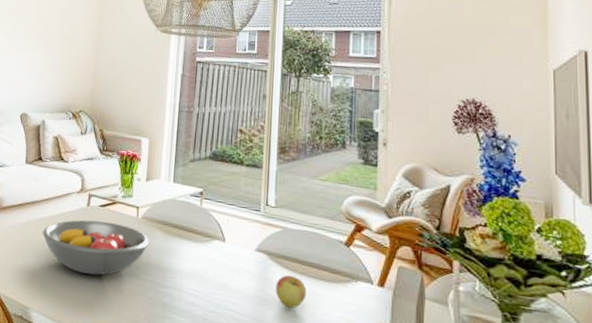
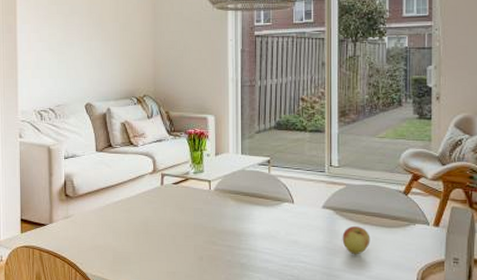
fruit bowl: present [43,220,150,276] -> none [121,197,224,246]

